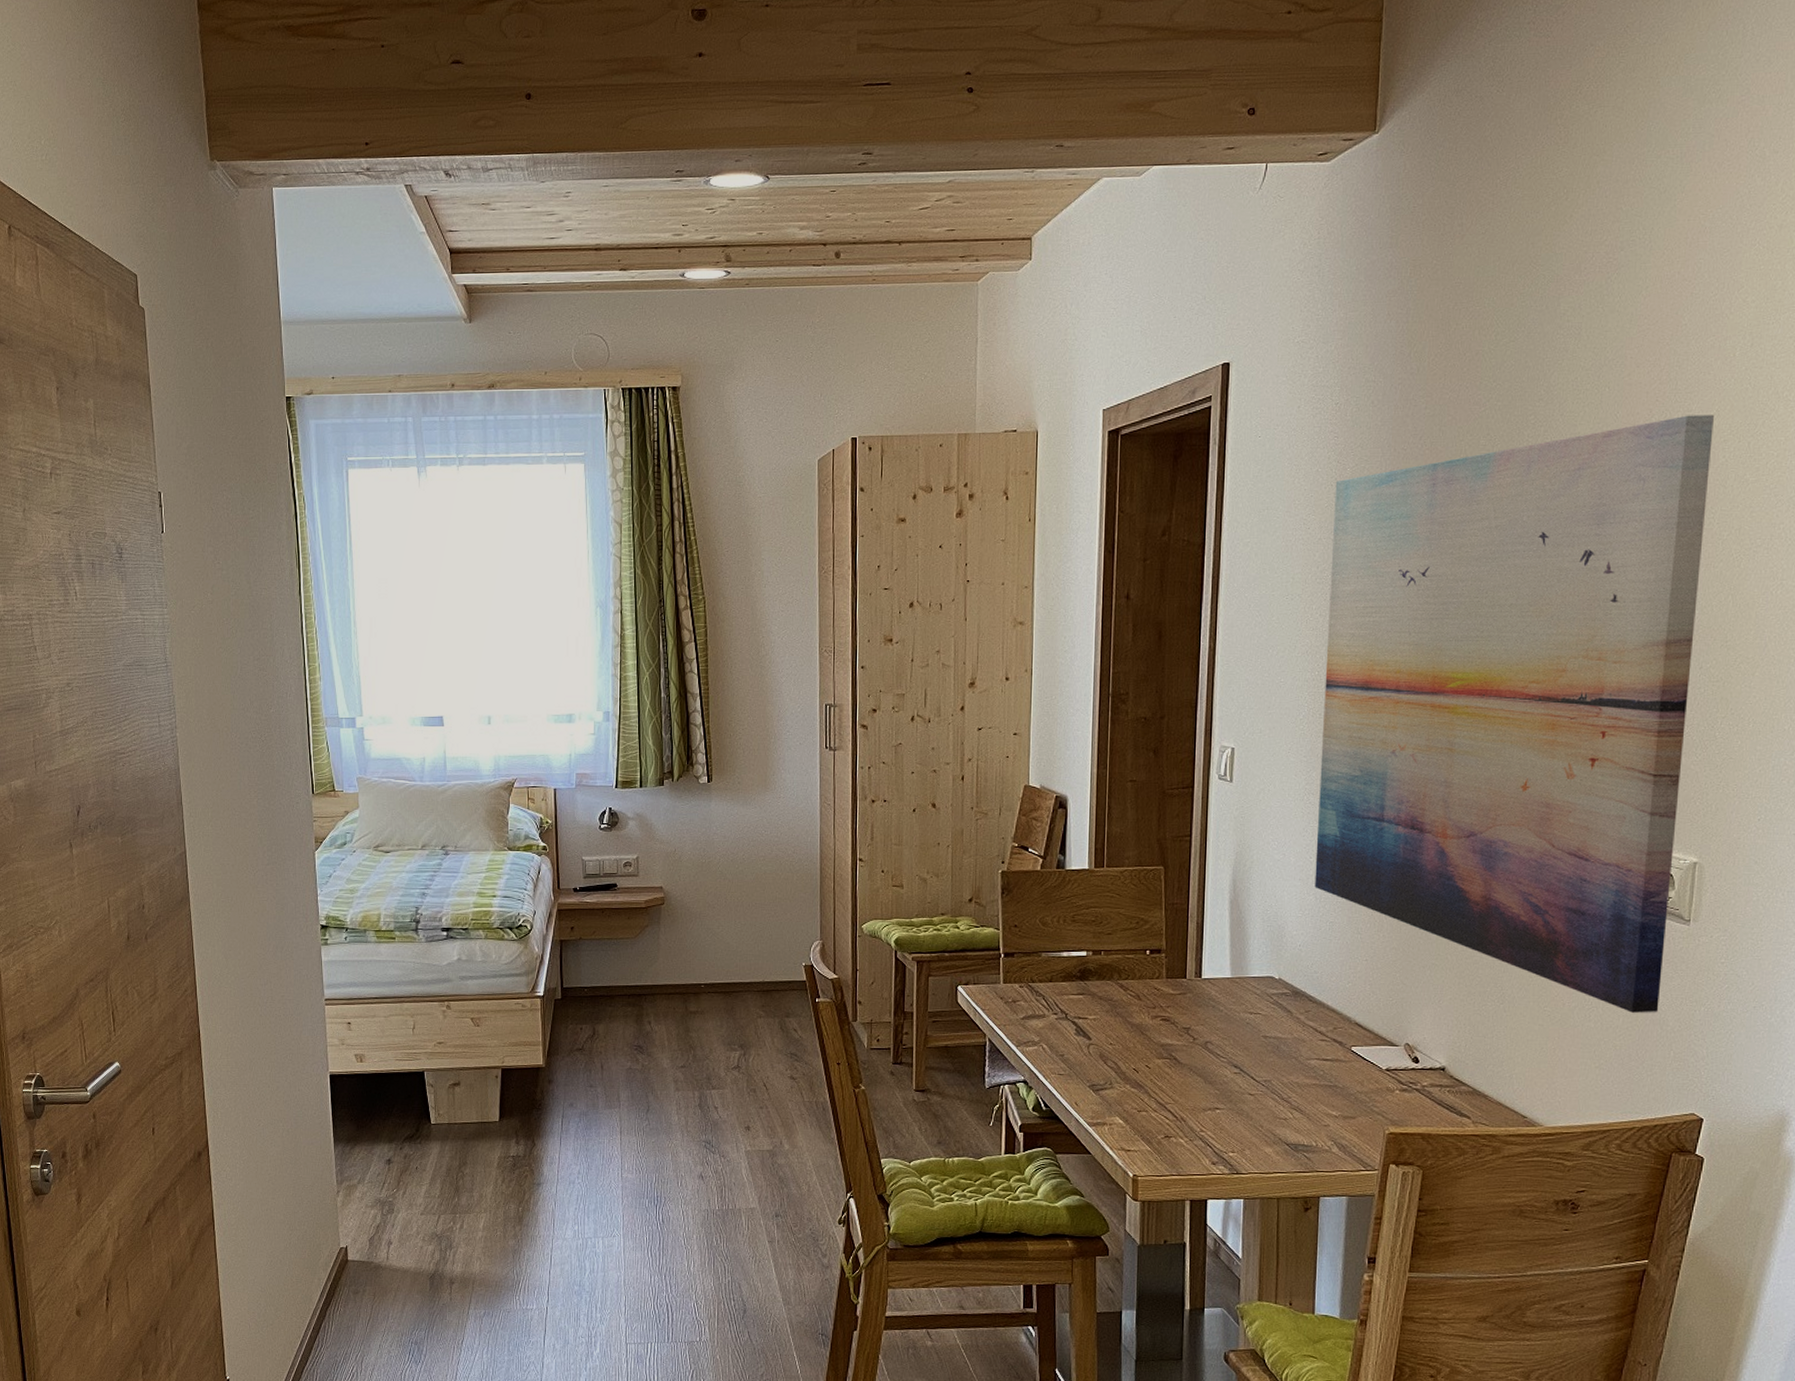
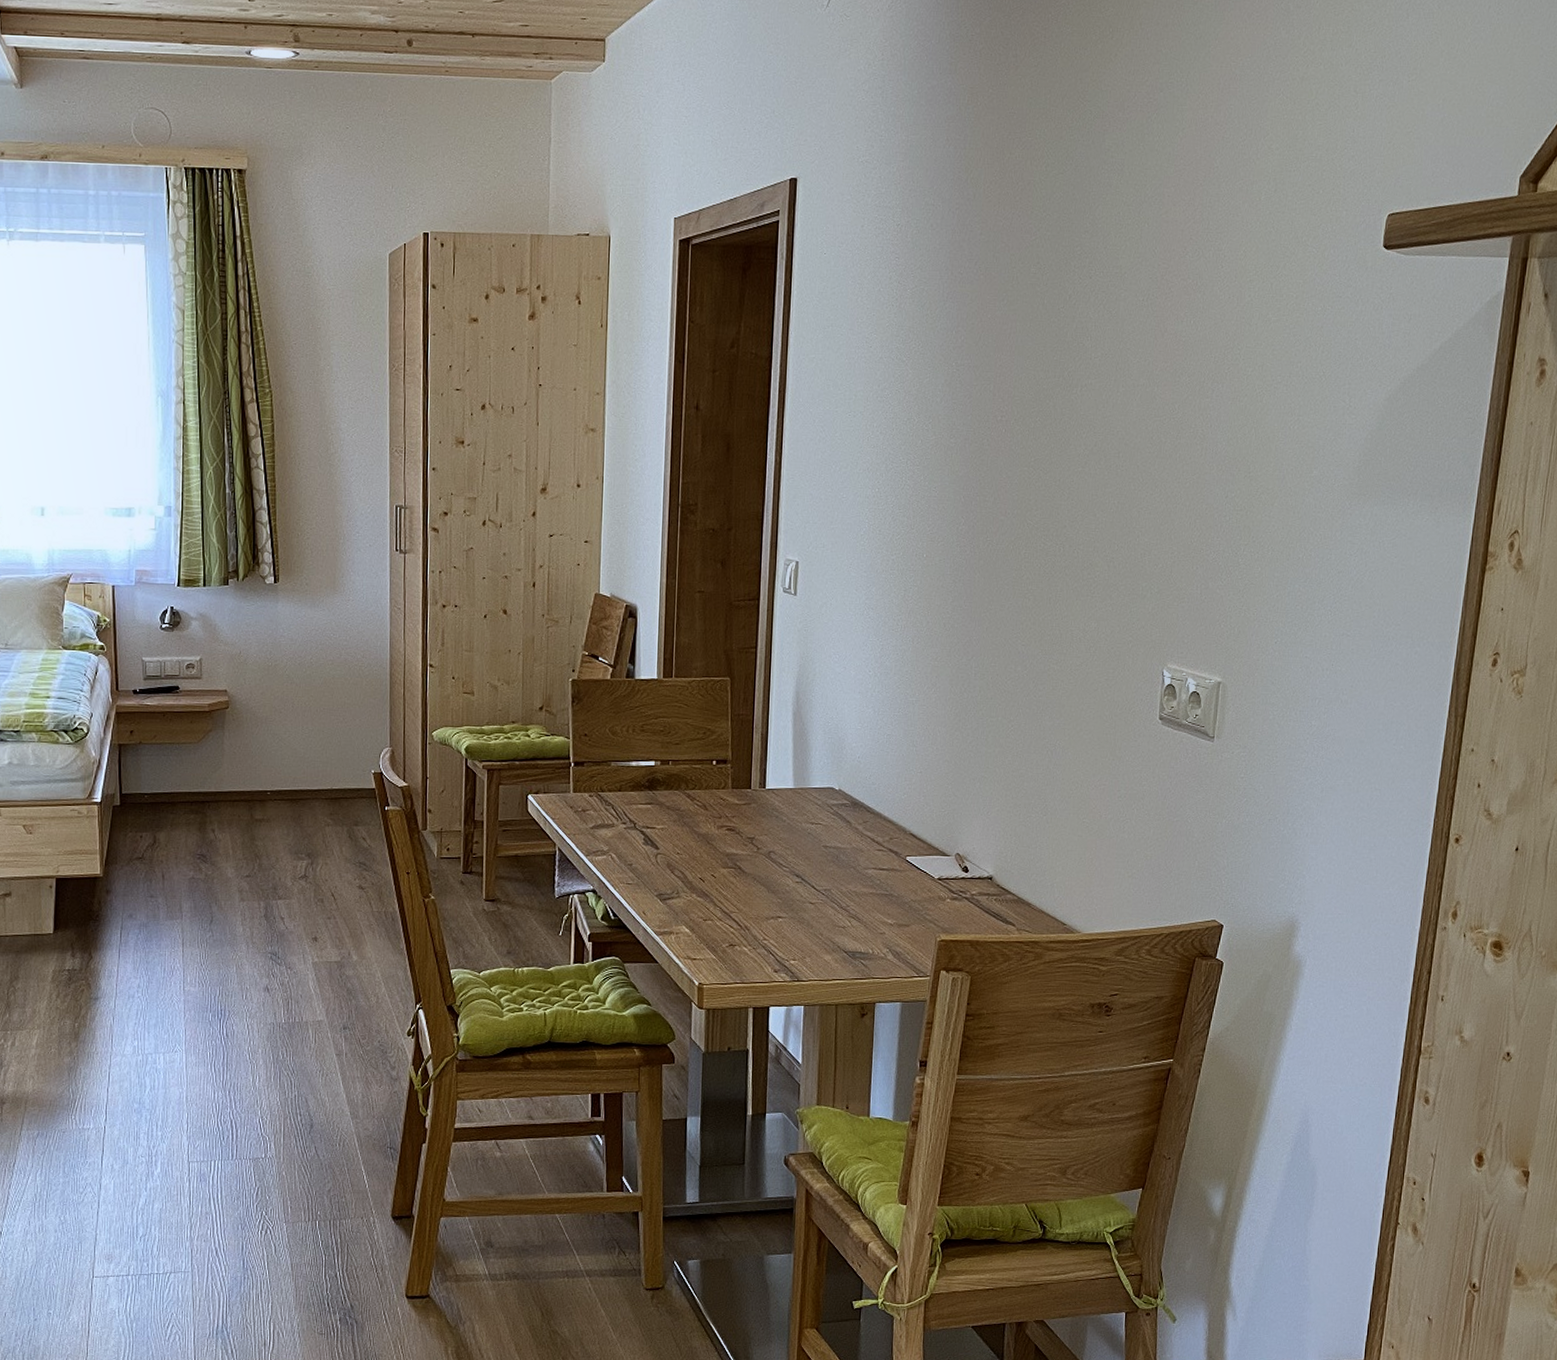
wall art: present [1314,414,1714,1014] -> none [873,254,1241,826]

